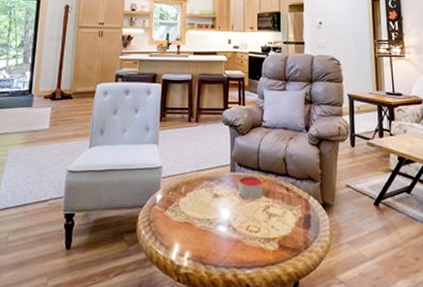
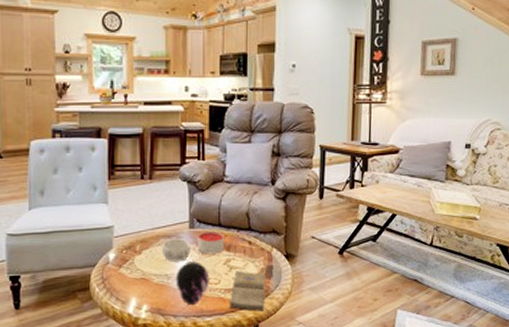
decorative bowl: none [204,181,232,206] -> present [161,238,191,262]
decorative orb: none [217,206,250,254] -> present [175,261,210,305]
diary: none [268,219,304,266] -> present [229,271,266,312]

